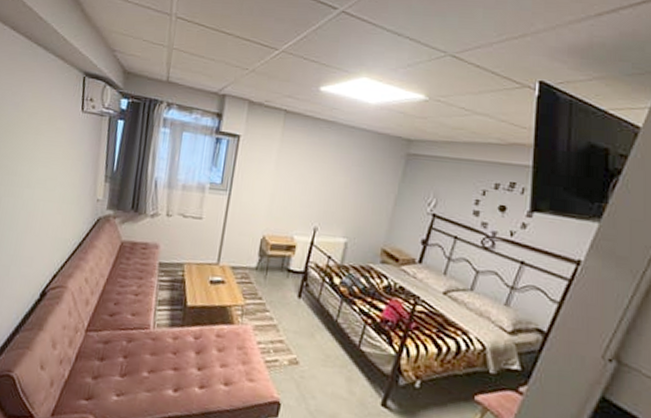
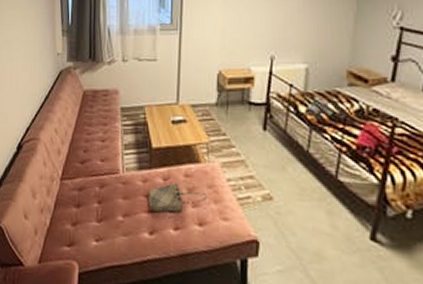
tote bag: none [176,341,238,371] -> present [148,182,208,213]

